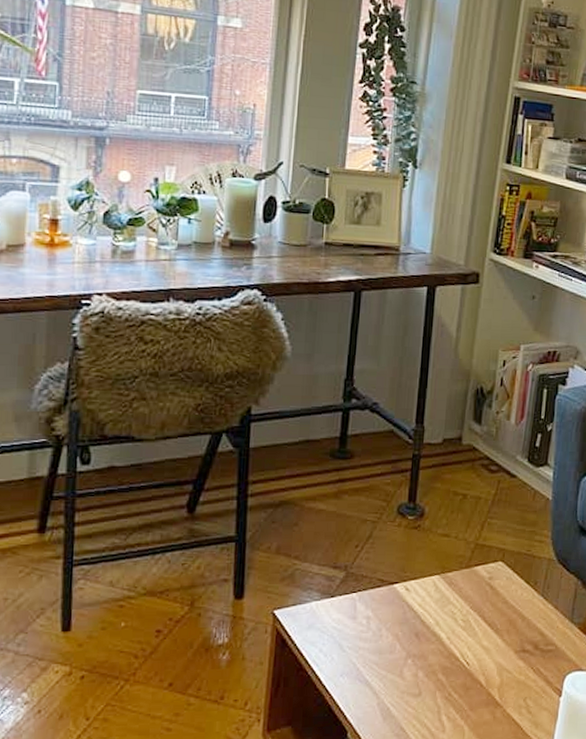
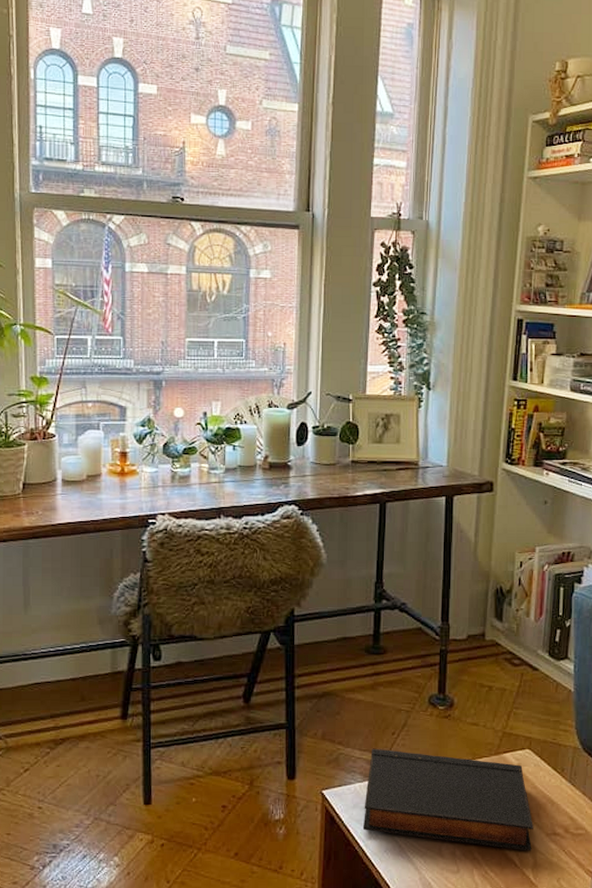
book: none [317,562,502,670] -> present [362,748,533,851]

